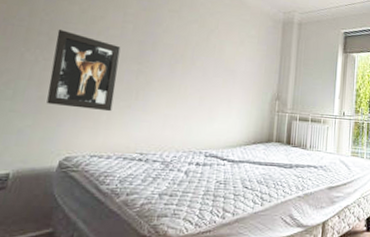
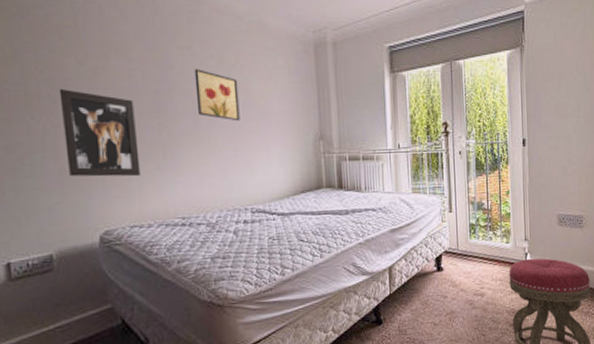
wall art: none [175,29,214,76] -> present [194,69,240,122]

